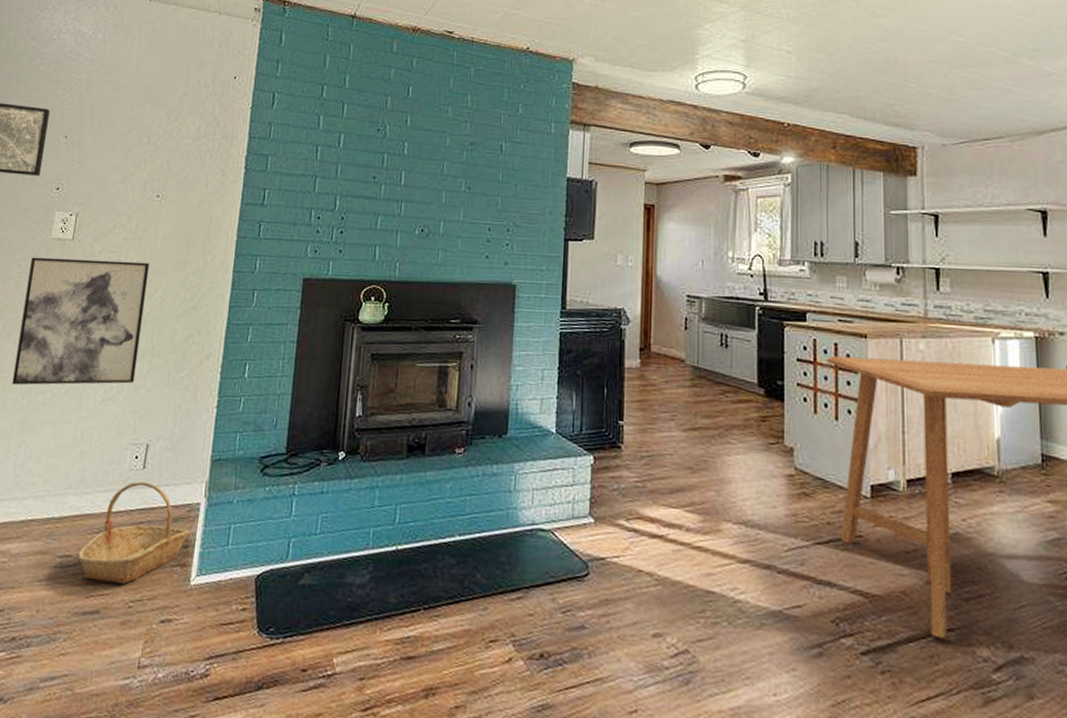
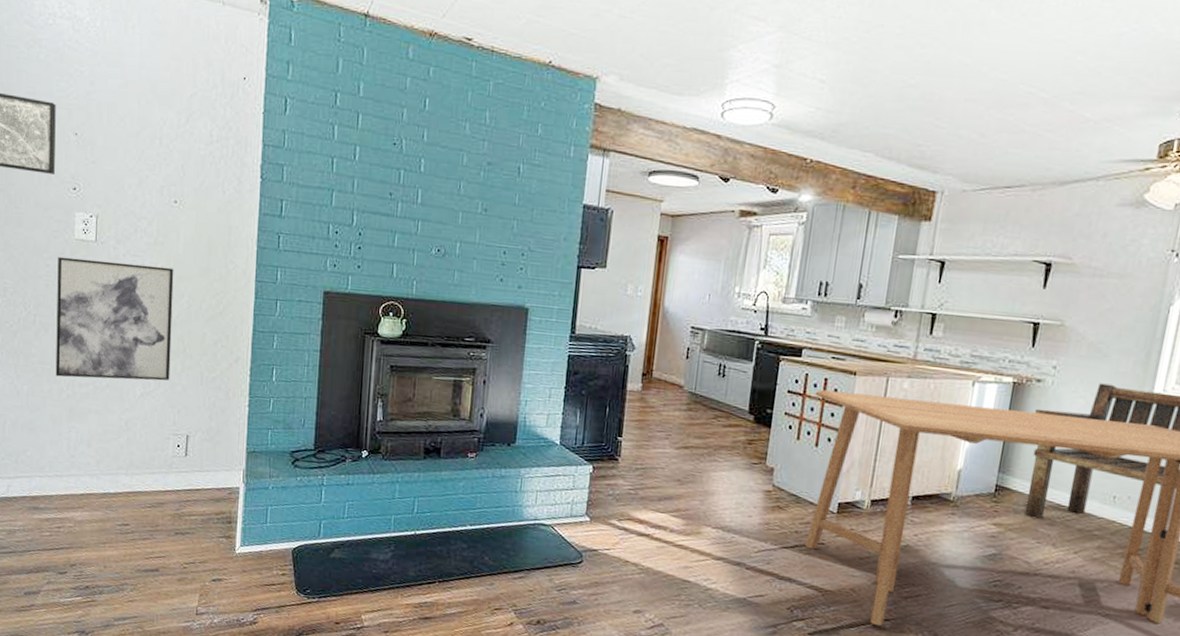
basket: present [78,481,190,584] -> none [135,466,232,550]

